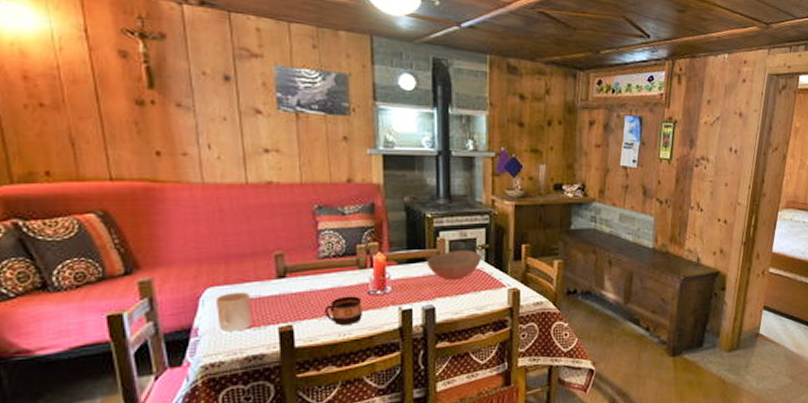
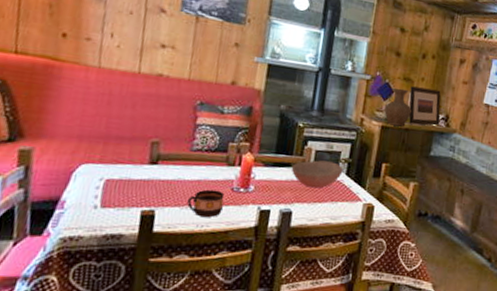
cup: present [215,292,253,333] -> none [84,171,121,210]
vase: none [516,162,544,203] -> present [384,88,412,127]
picture frame: none [539,158,577,199] -> present [409,86,441,126]

